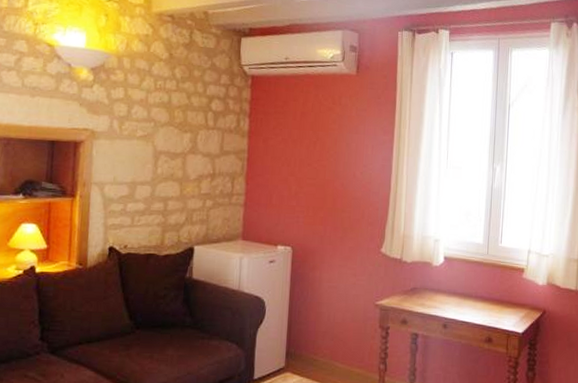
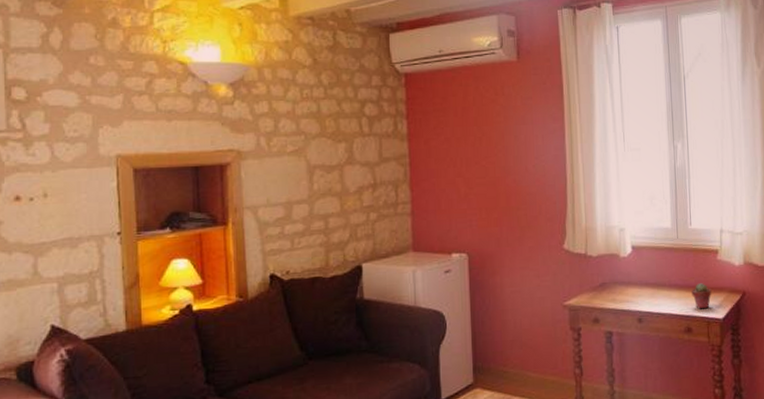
potted succulent: none [495,298,514,322] -> present [691,283,712,309]

